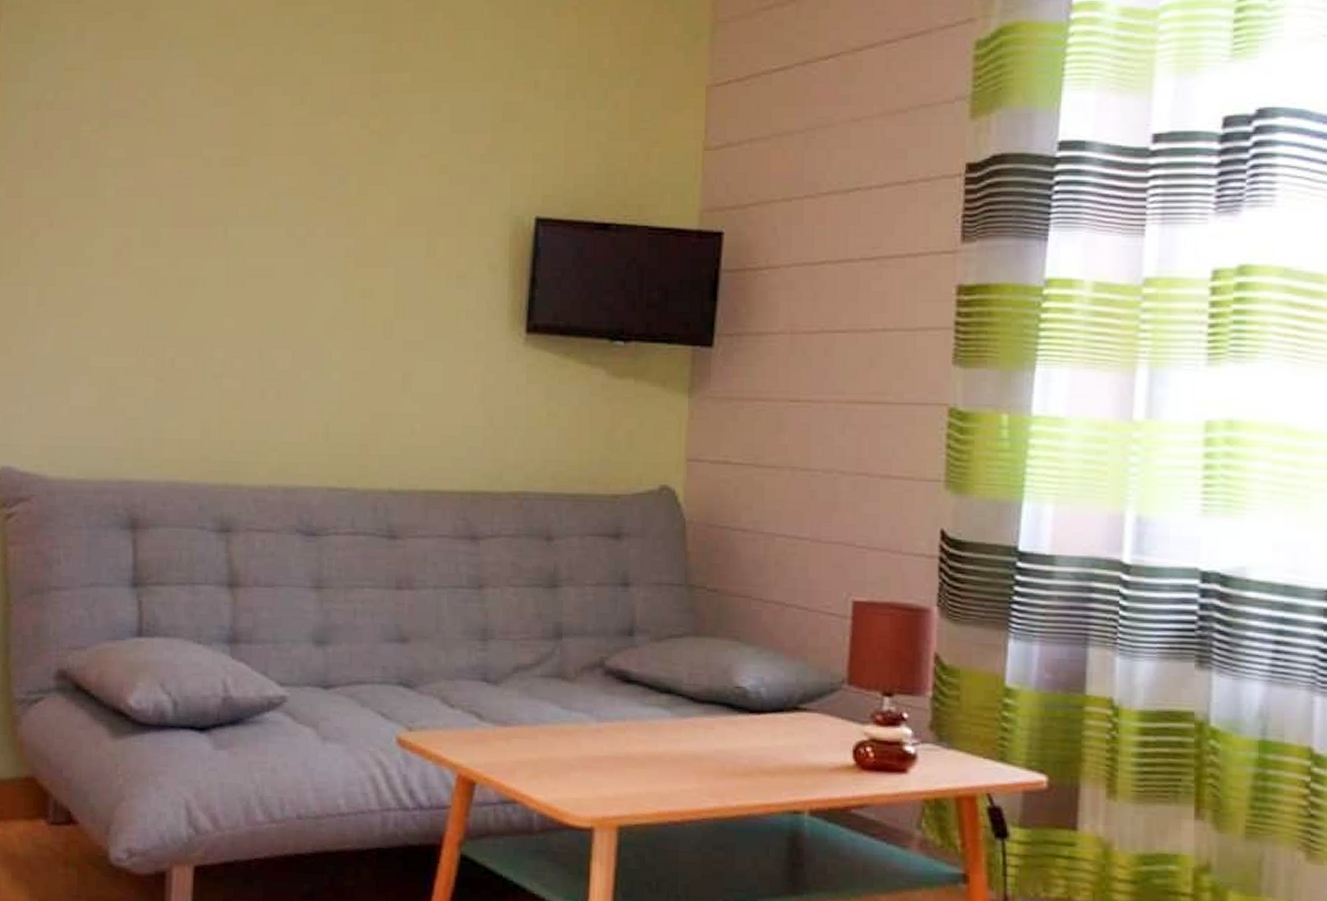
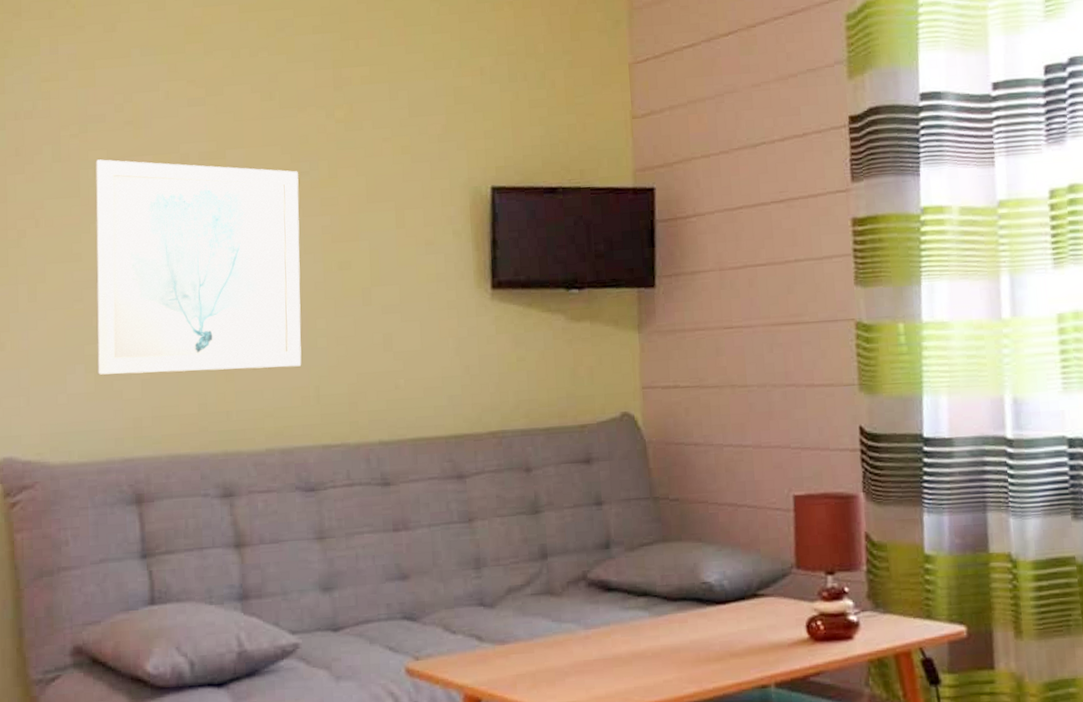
wall art: none [101,158,325,400] -> present [95,159,302,375]

